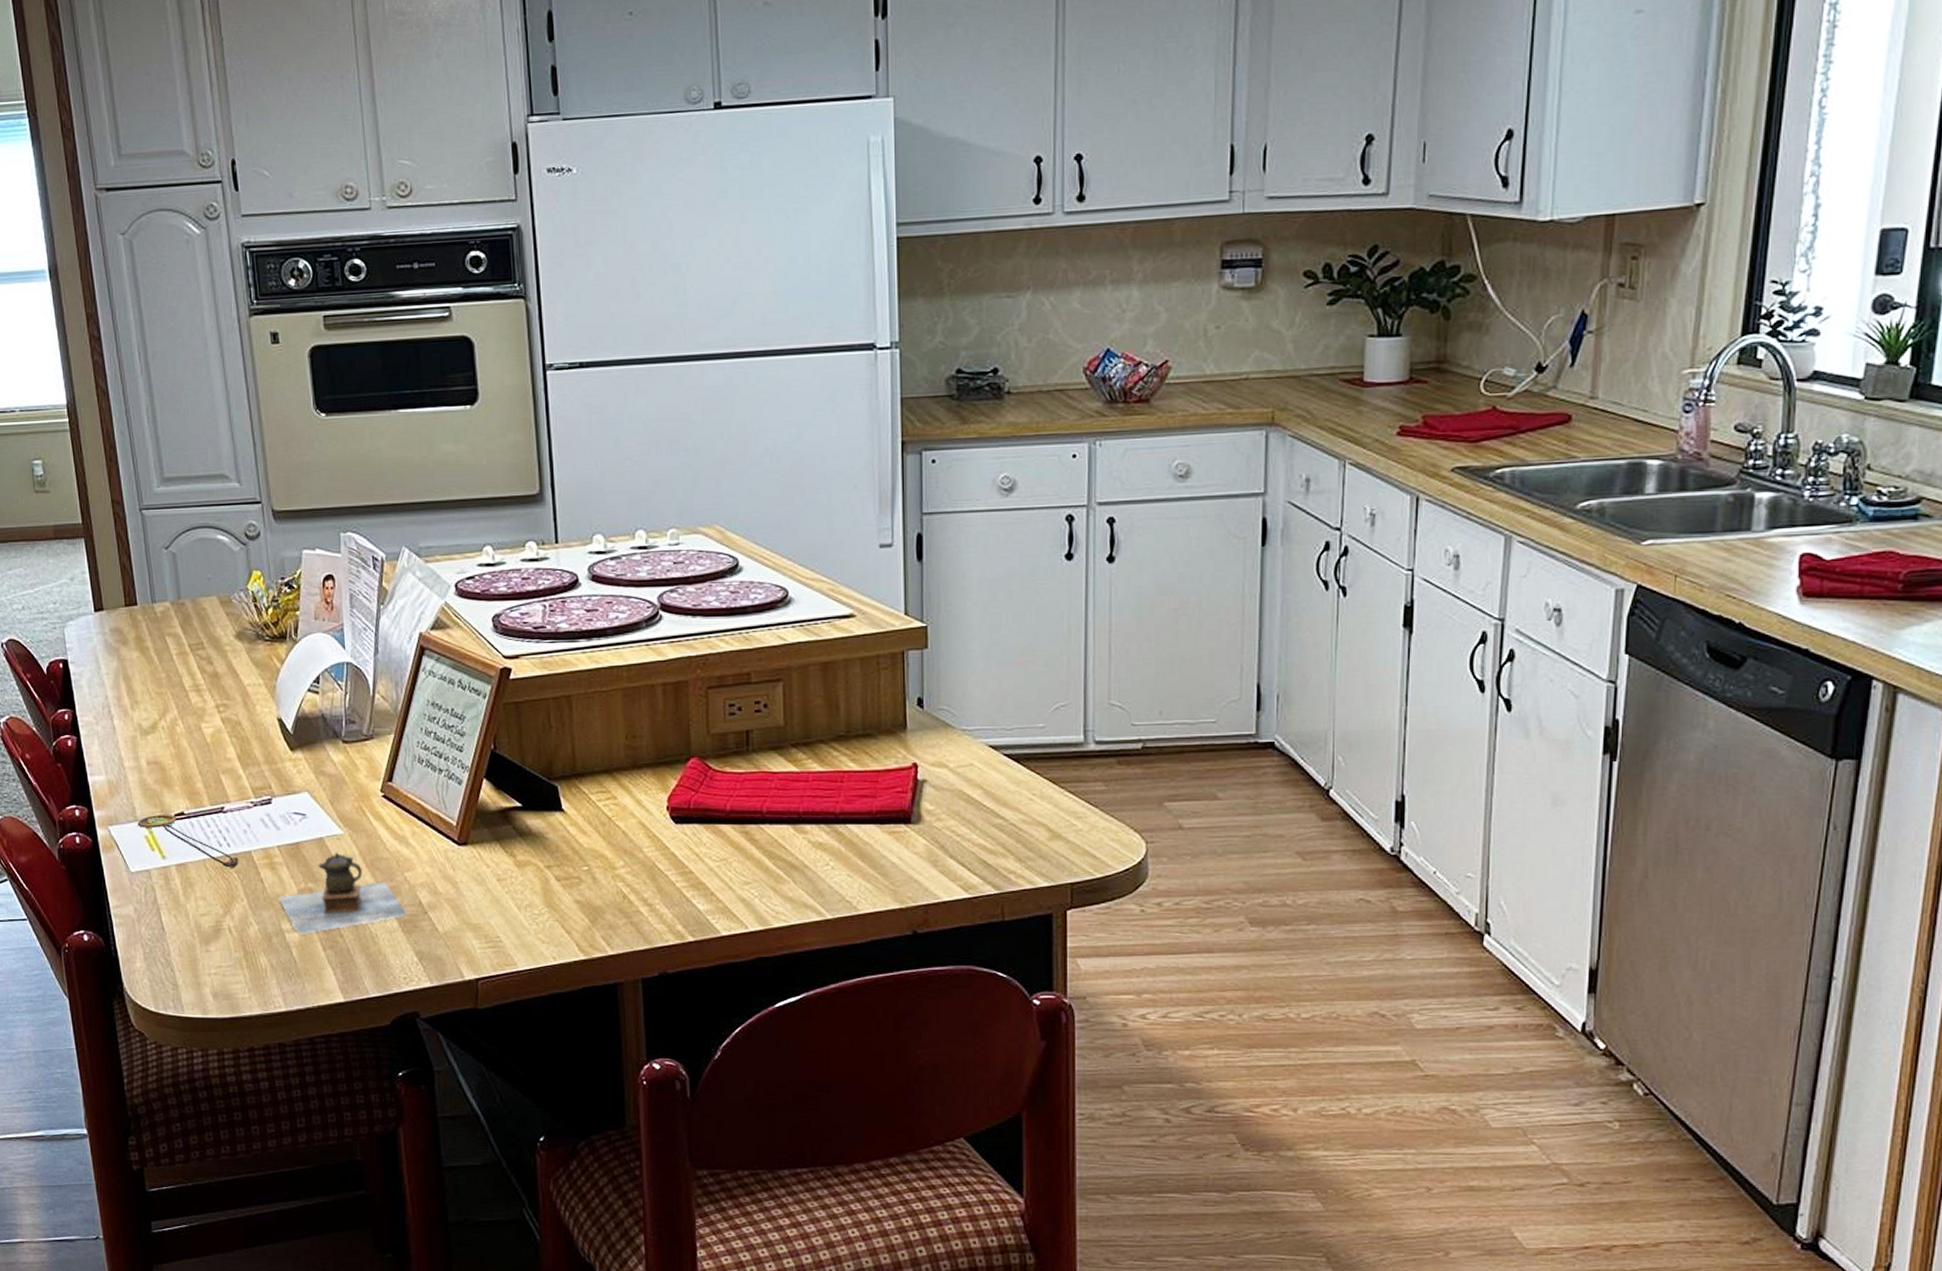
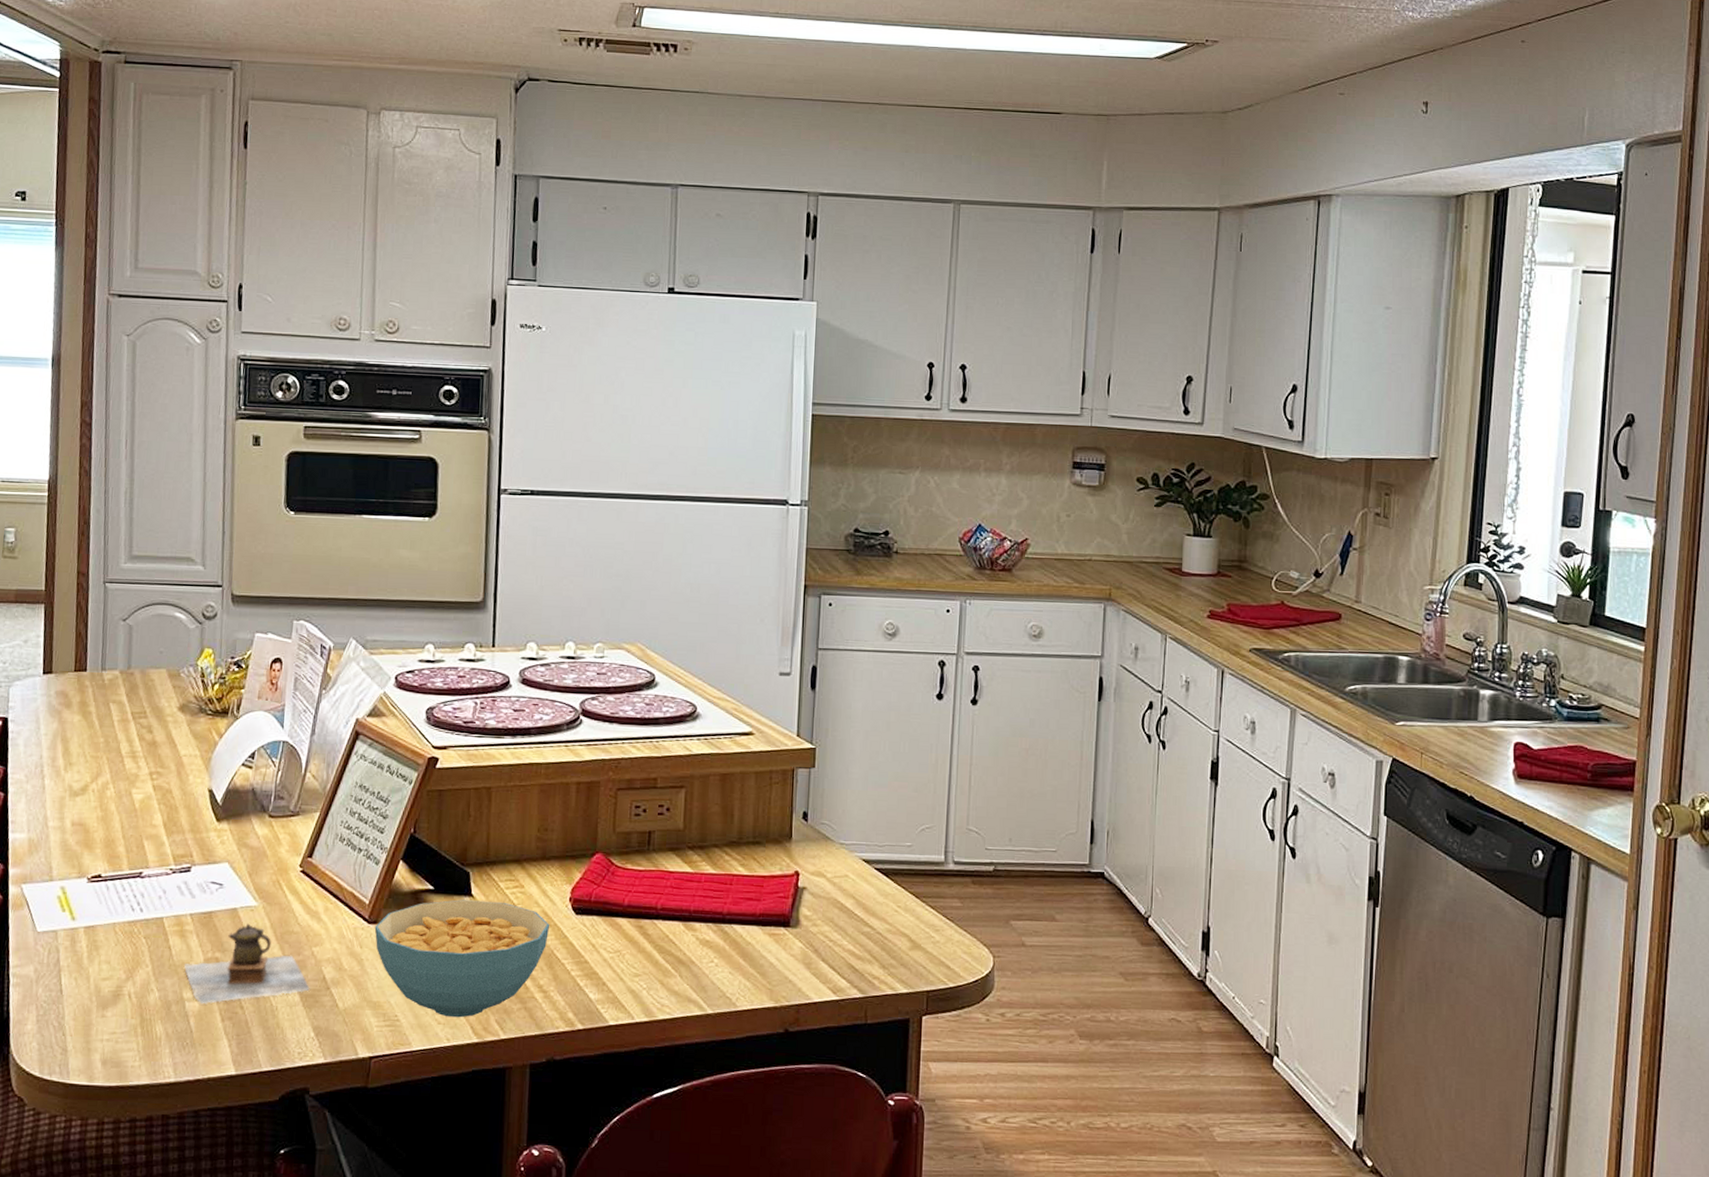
pendant necklace: present [137,815,239,869] -> none [52,876,150,935]
cereal bowl: none [465,815,649,936] -> present [374,899,550,1018]

